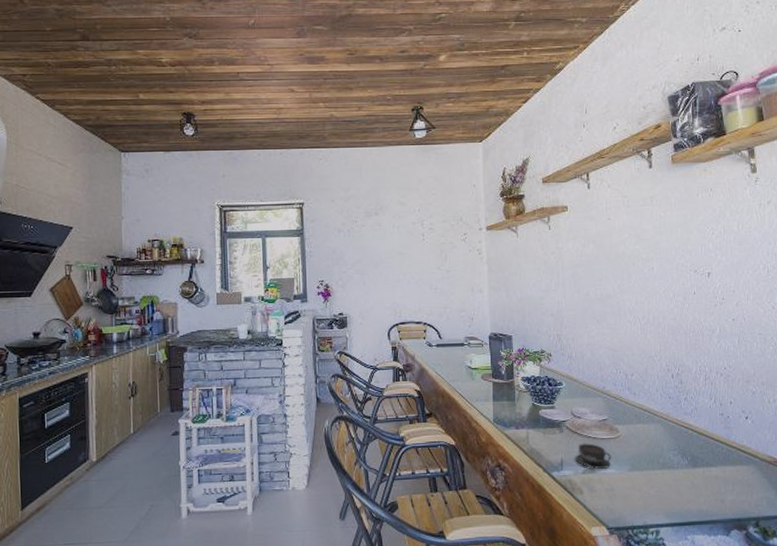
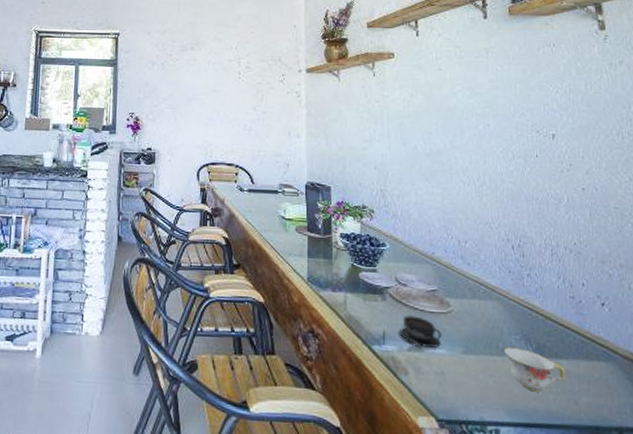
teacup: none [664,461,714,496] -> present [504,346,565,392]

